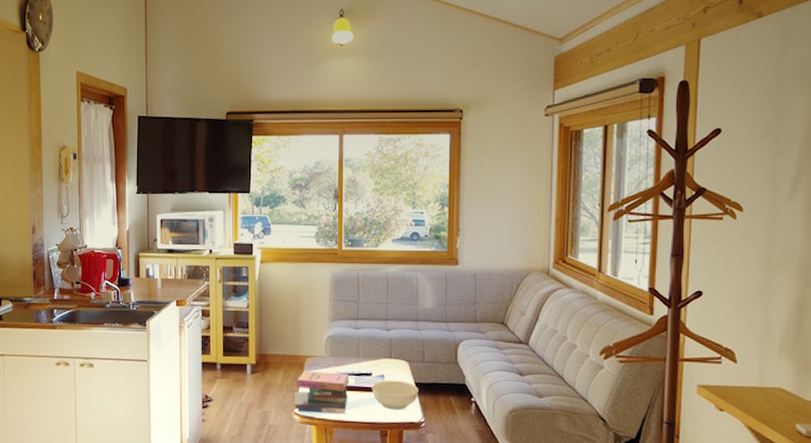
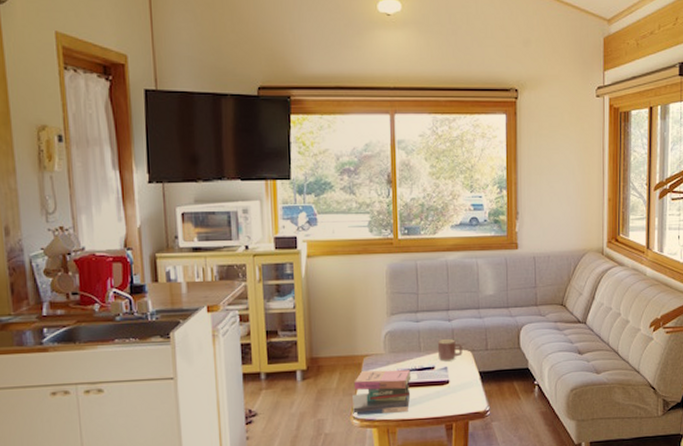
bowl: present [371,380,418,410] -> none [434,371,483,402]
mug: none [375,347,399,370] -> present [437,338,462,362]

